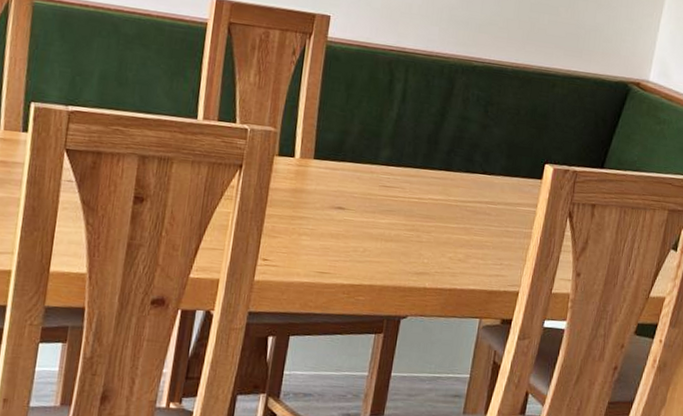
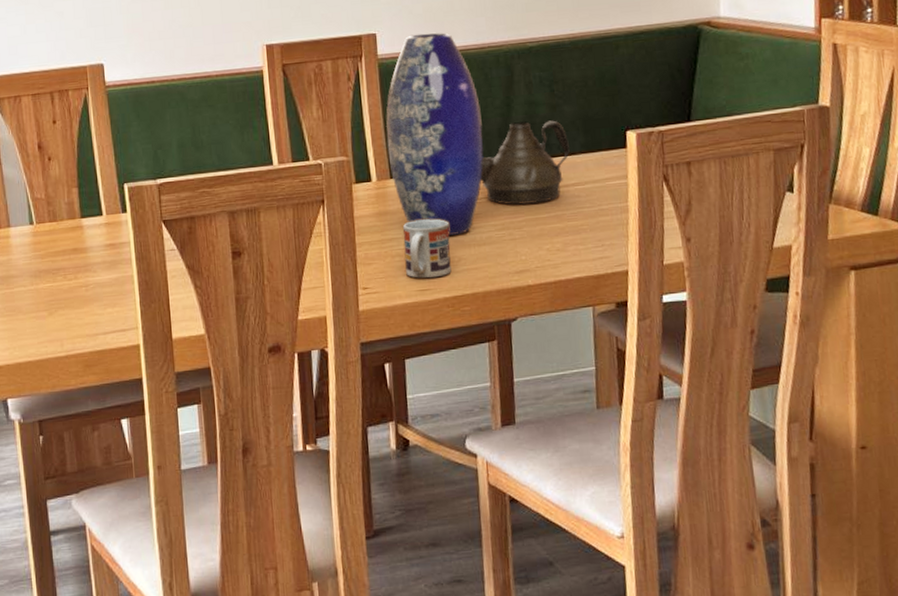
cup: none [309,204,363,263] -> present [402,218,452,279]
vase: none [316,26,416,227] -> present [386,33,484,235]
teapot: none [401,132,491,214] -> present [480,120,570,205]

